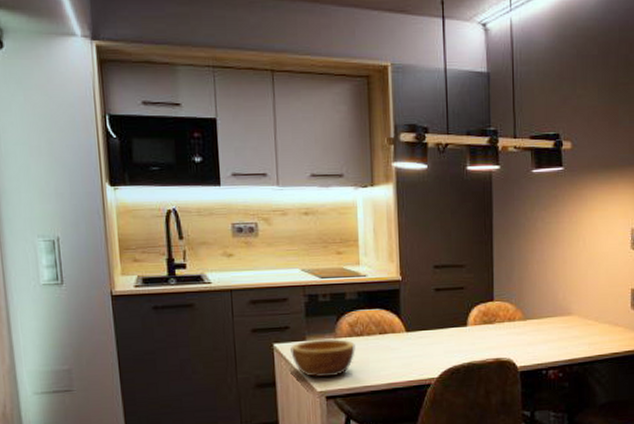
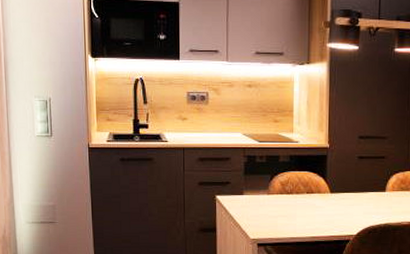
bowl: present [290,338,355,378] -> none [230,194,285,228]

